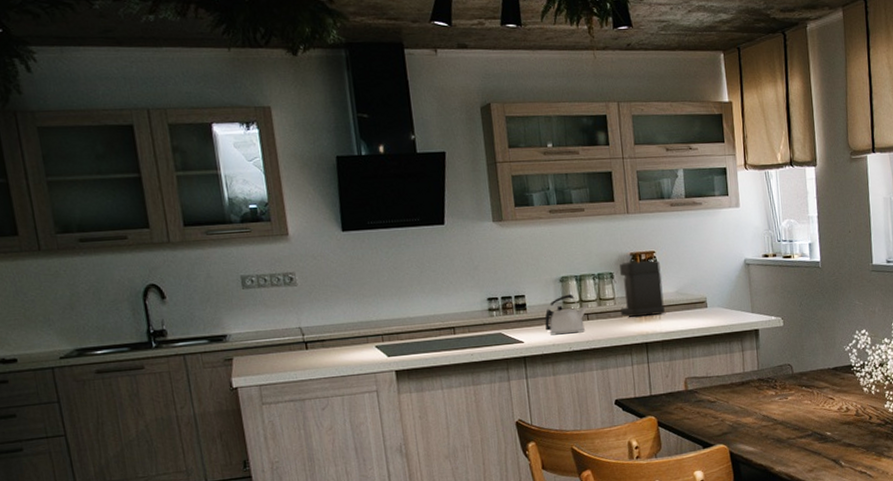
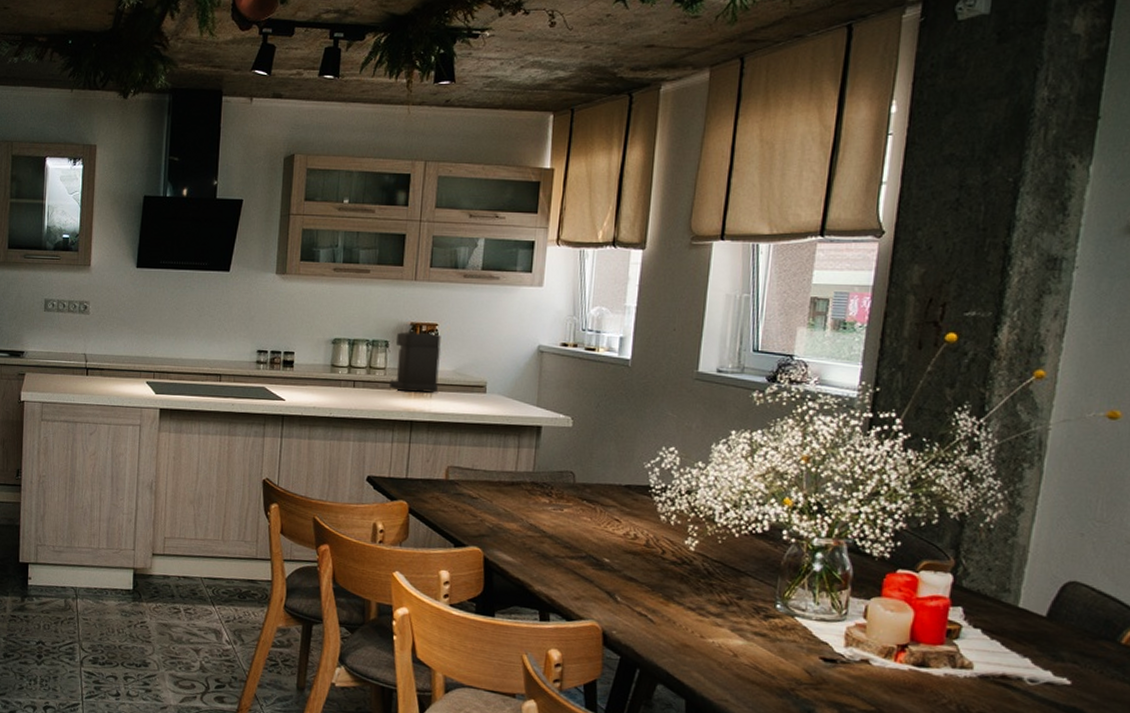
kettle: present [545,293,589,336] -> none [309,357,357,401]

